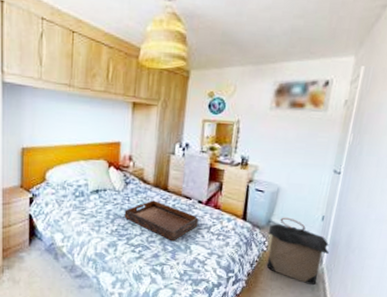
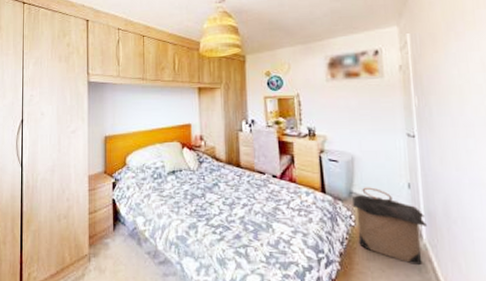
serving tray: present [124,200,199,242] -> none [201,178,276,220]

